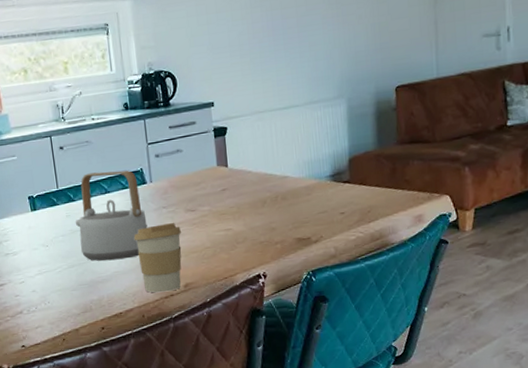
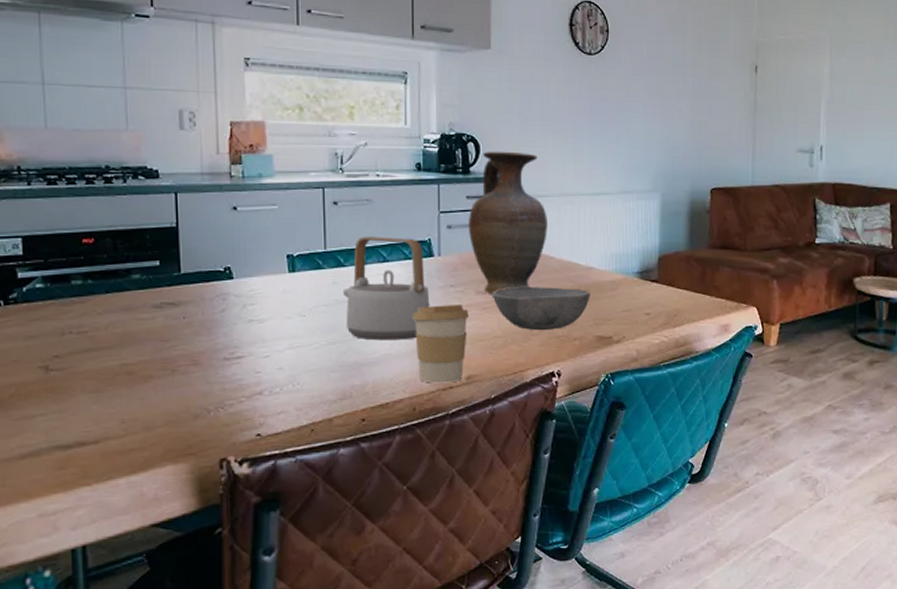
vase: none [173,79,244,211] -> present [469,151,548,294]
bowl: none [200,197,287,239] -> present [493,287,590,331]

